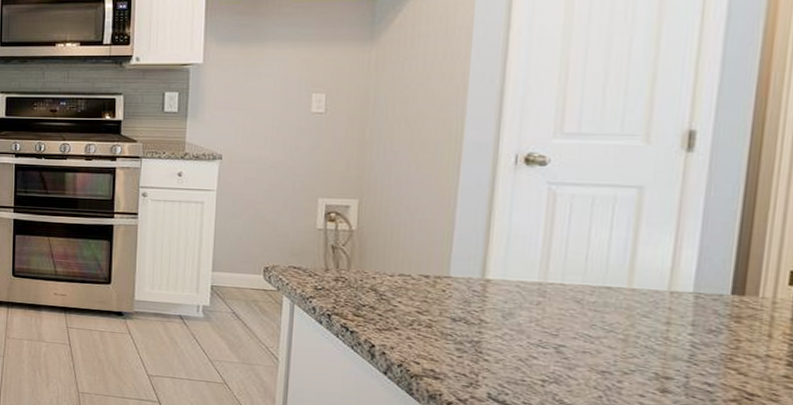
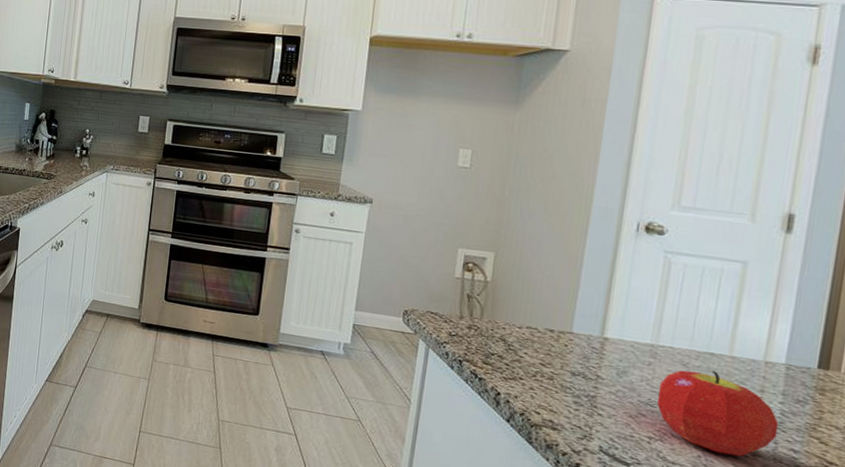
fruit: none [549,305,690,395] -> present [657,370,779,457]

